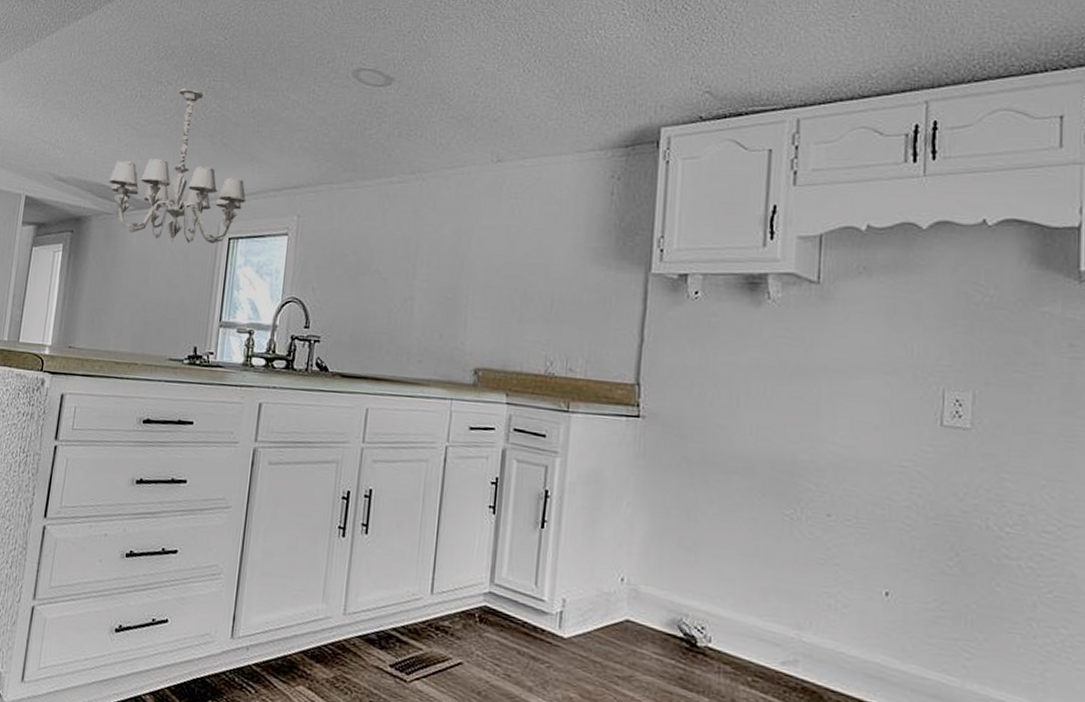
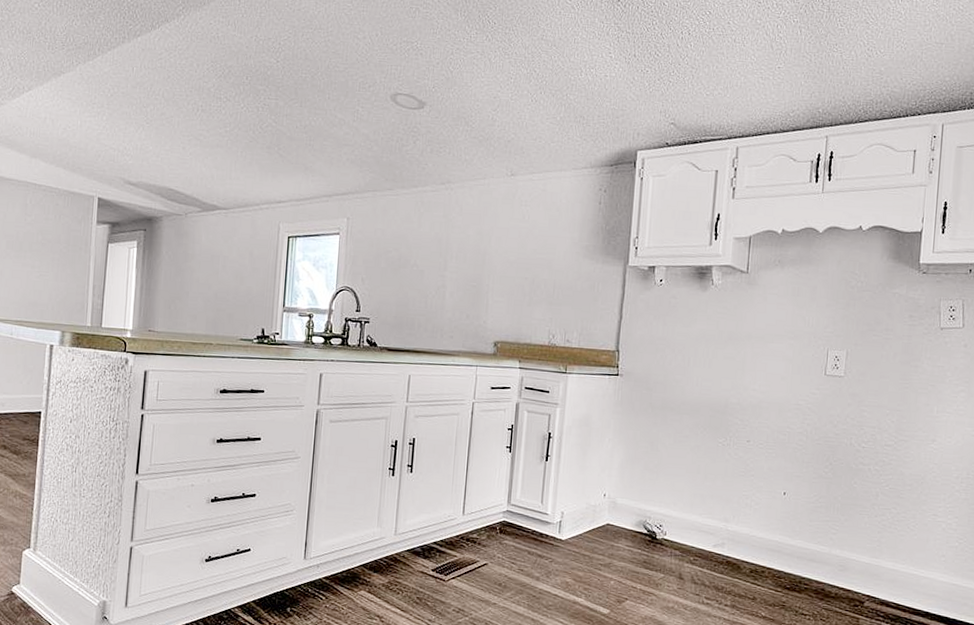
chandelier: present [109,88,246,244] -> none [176,104,302,241]

